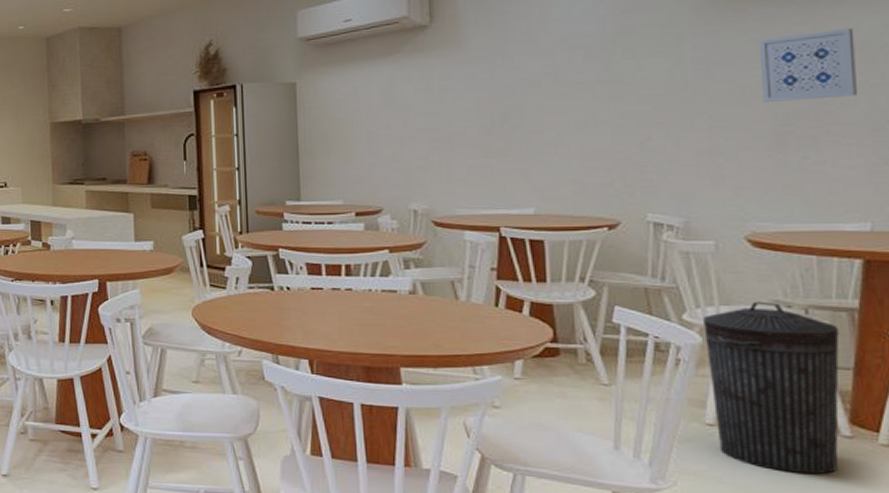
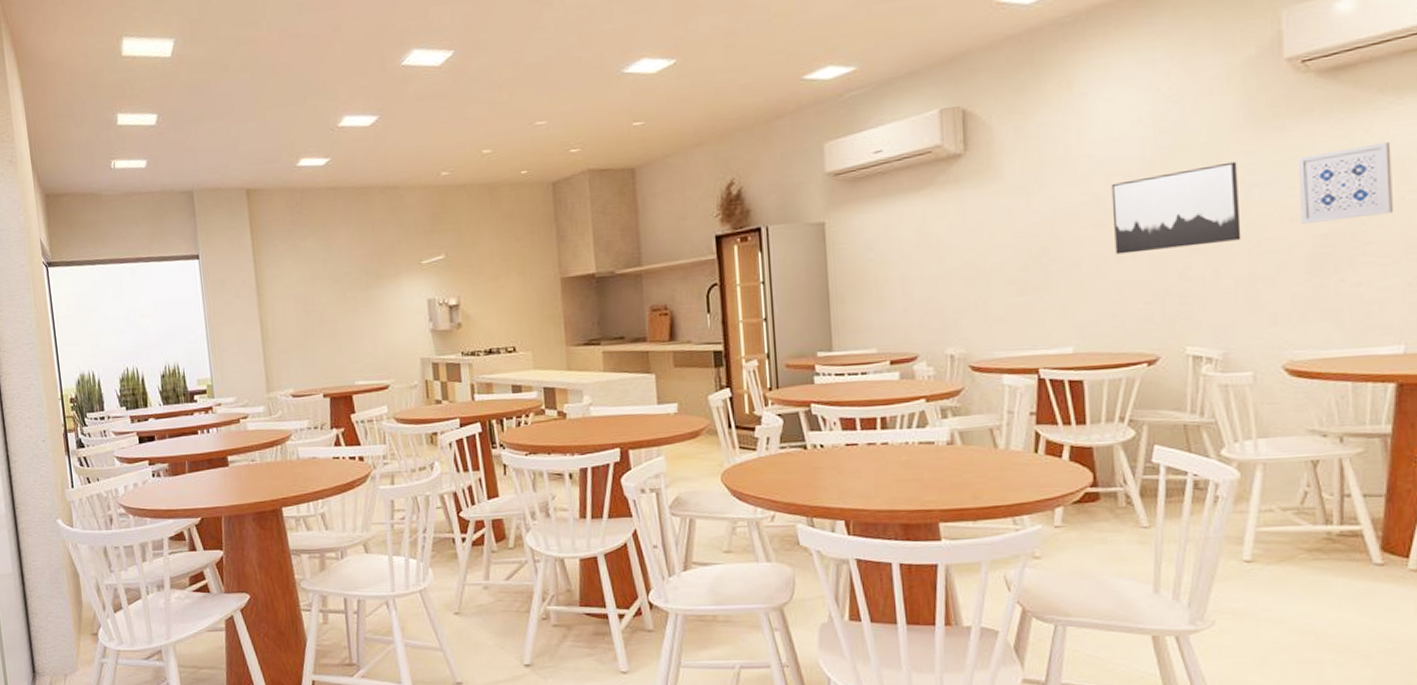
wall art: none [572,41,702,124] -> present [1111,161,1241,255]
trash can: present [703,301,840,475] -> none [1241,432,1373,605]

